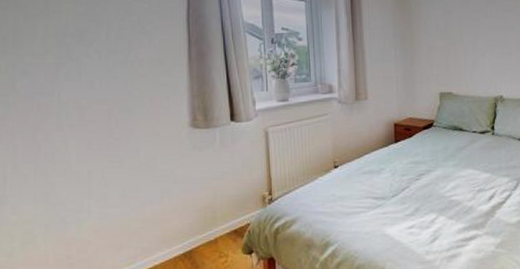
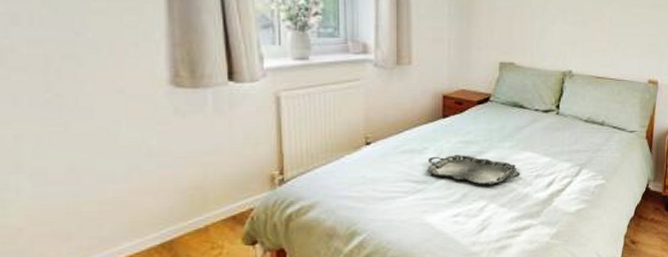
serving tray: none [384,173,464,200] -> present [427,154,520,185]

